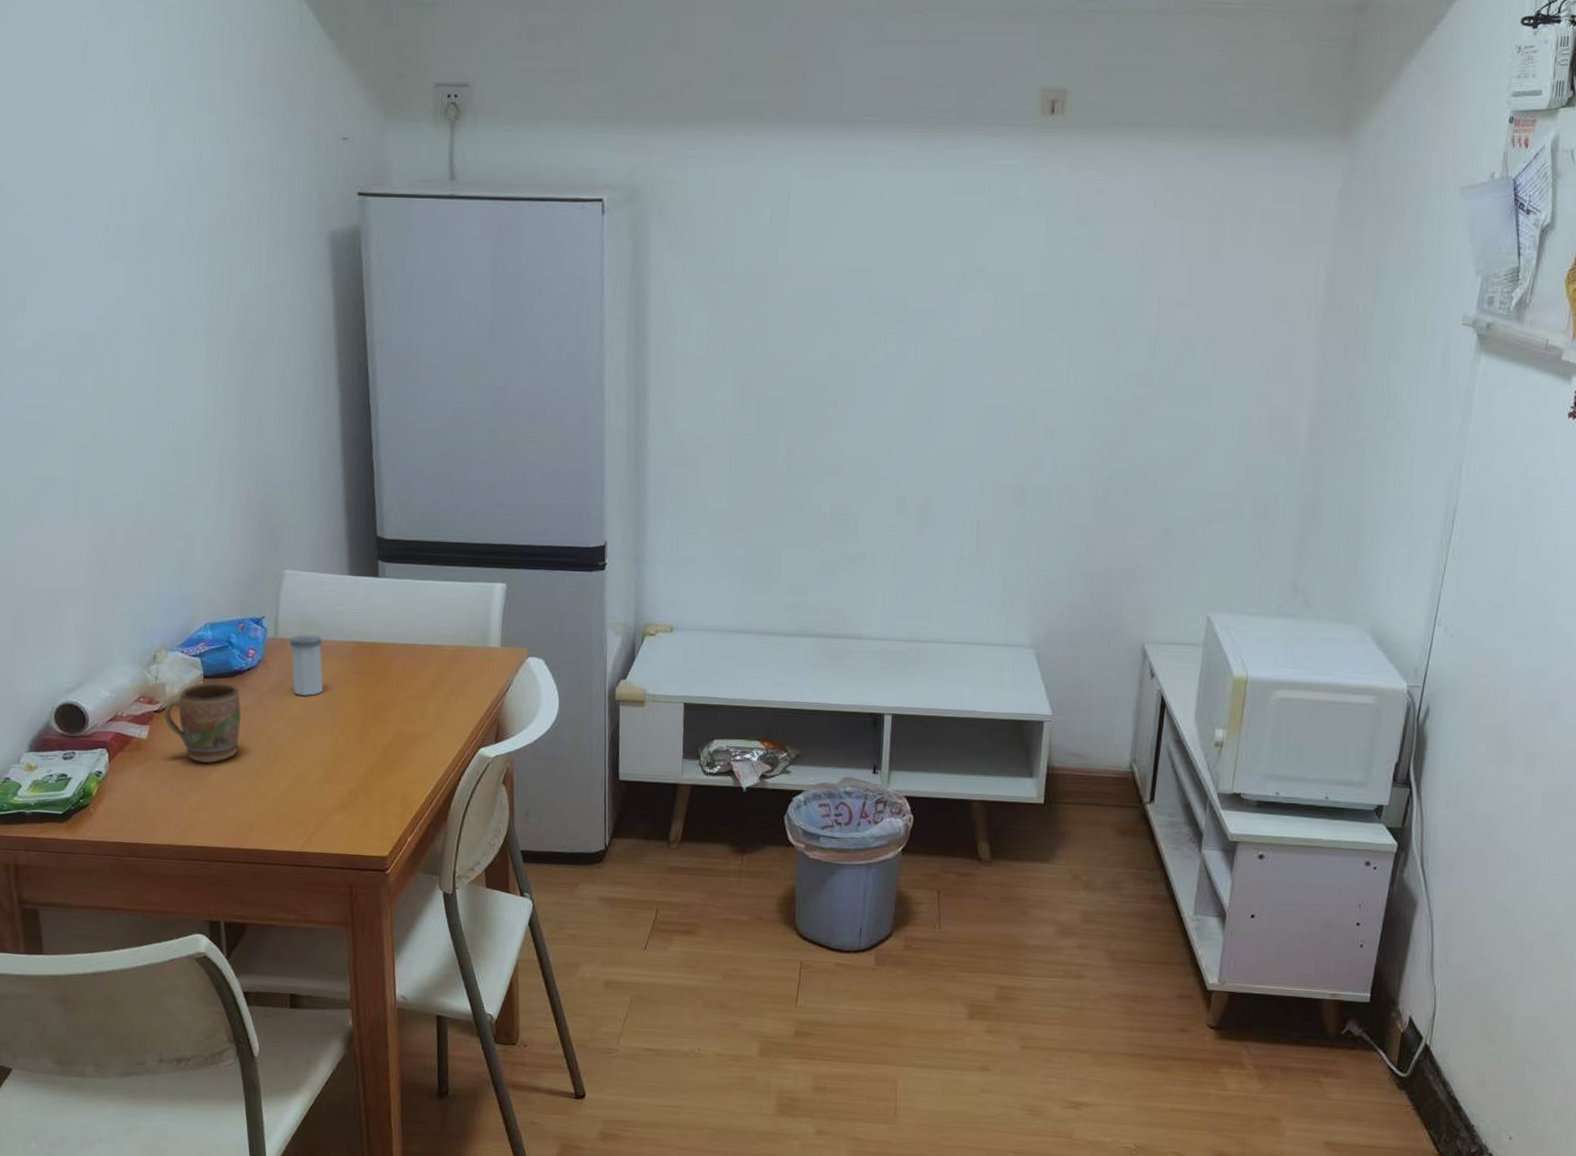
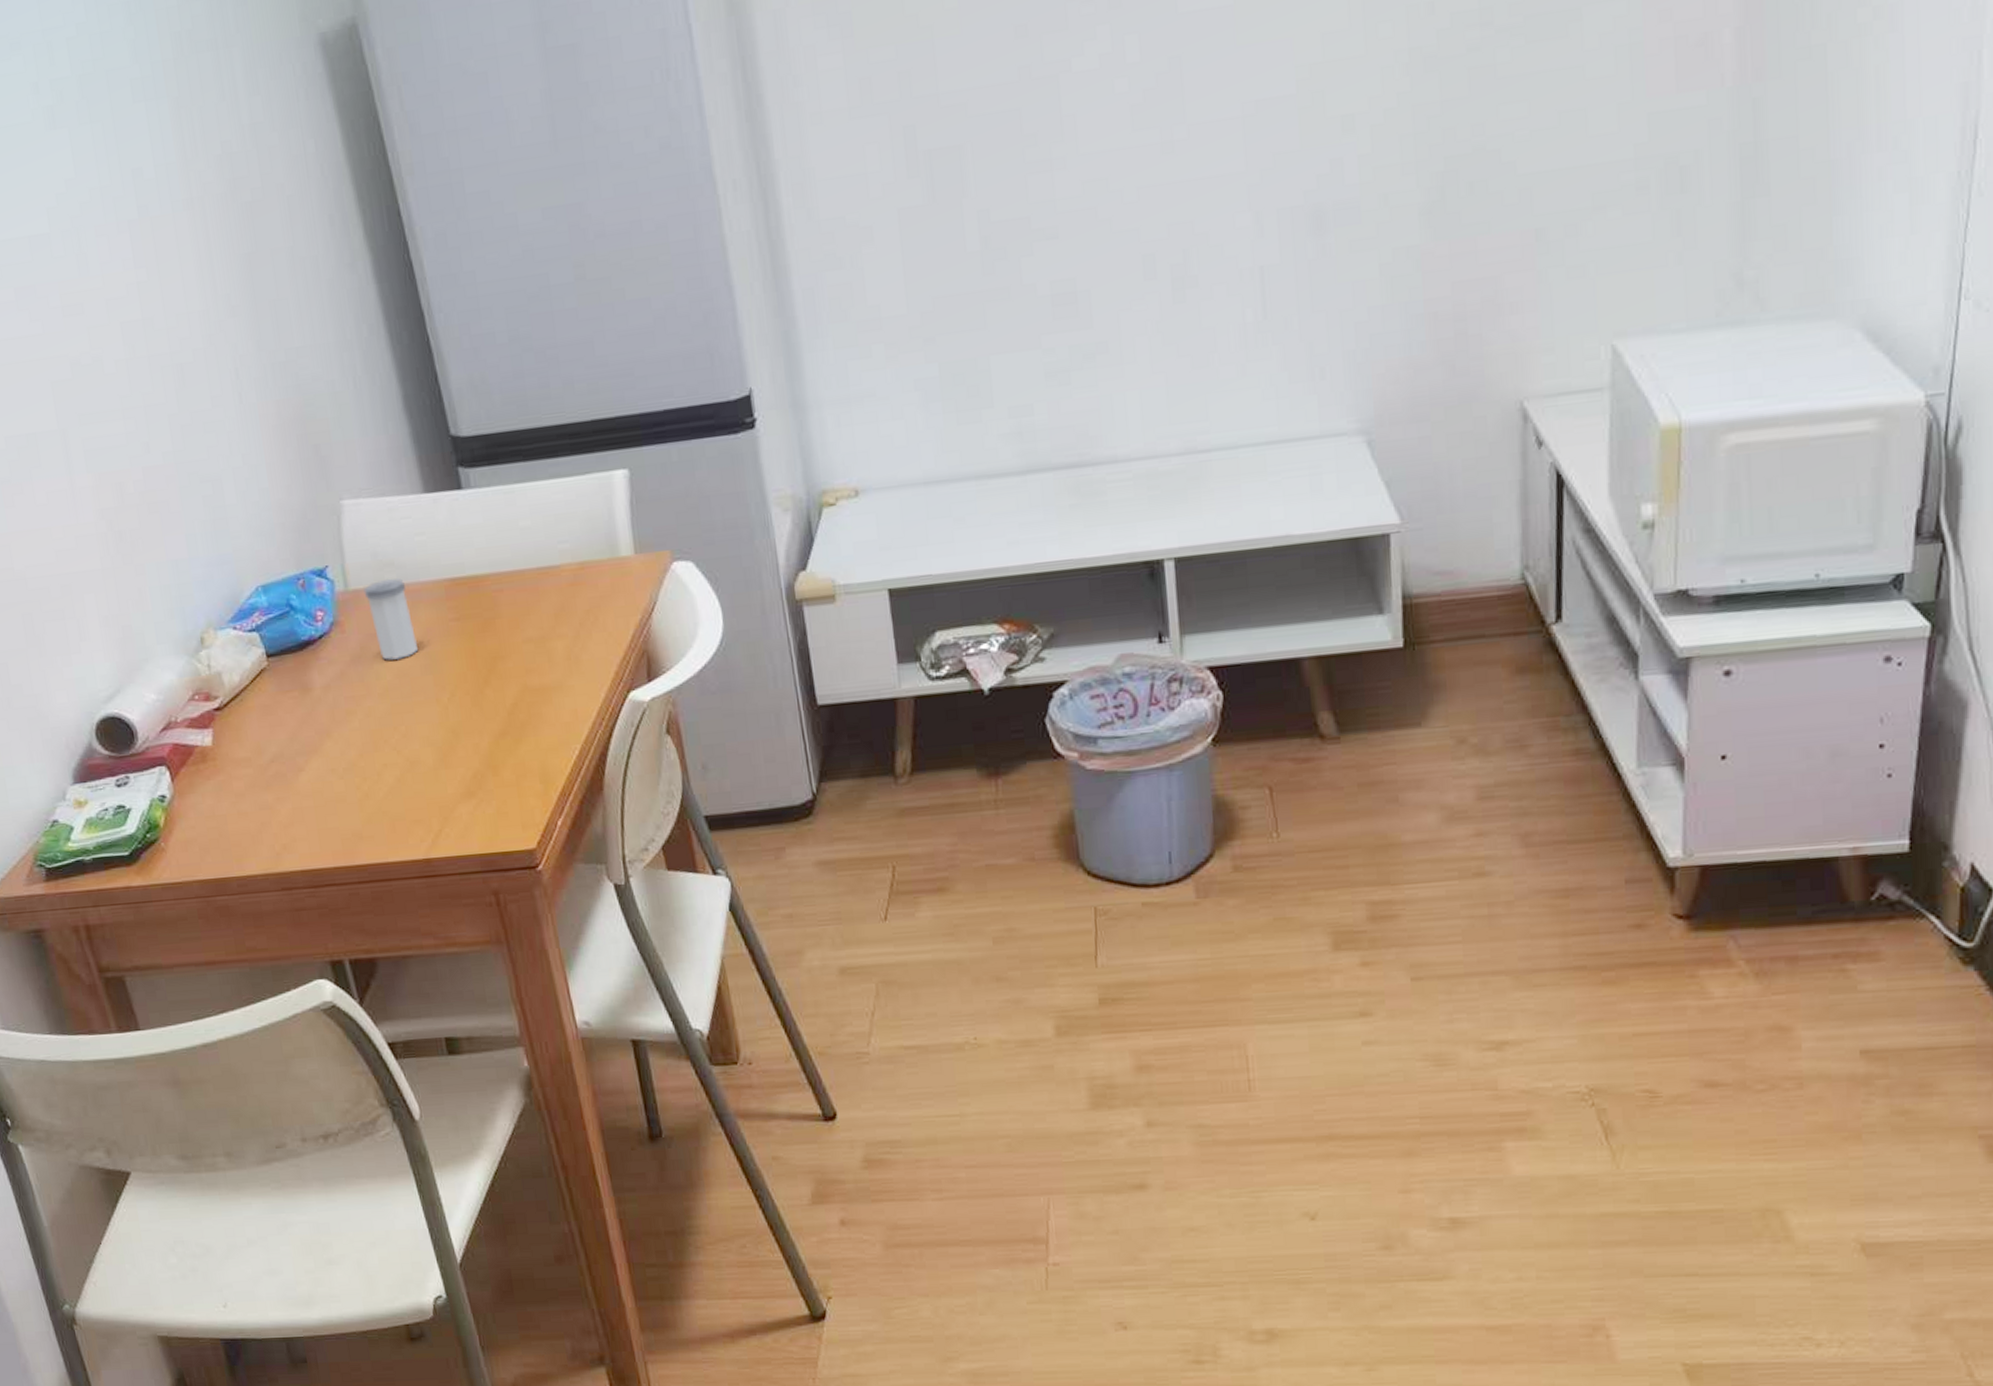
mug: present [163,682,242,763] -> none [226,659,326,765]

